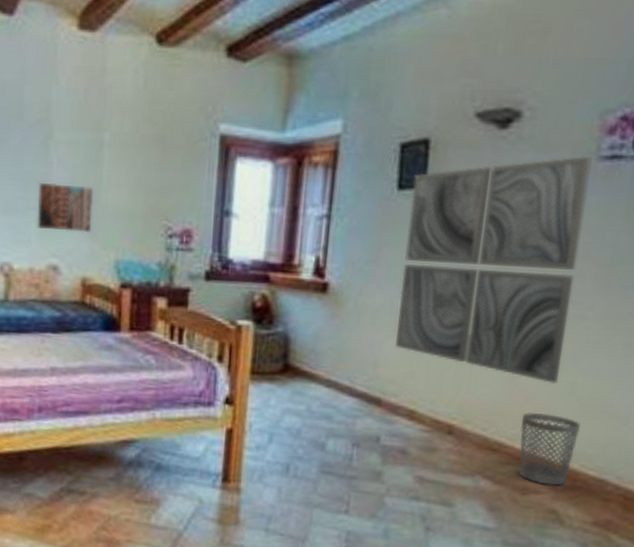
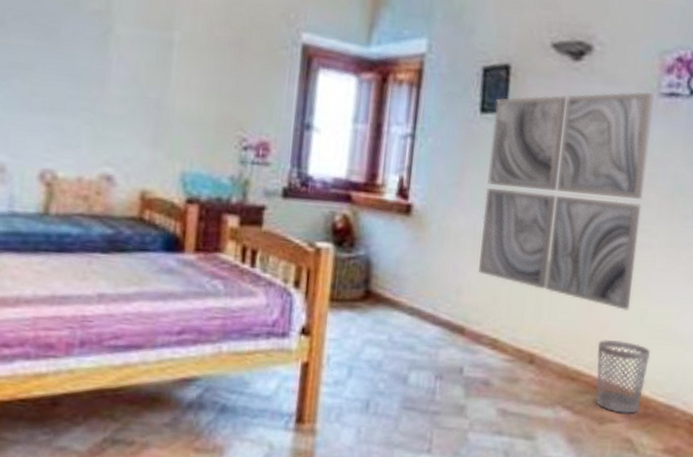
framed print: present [37,182,94,233] -> none [89,80,160,141]

